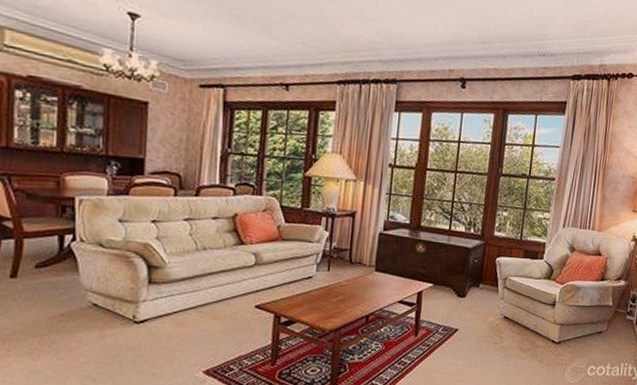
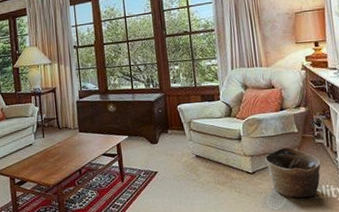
basket: none [574,319,626,373] -> present [265,146,321,198]

